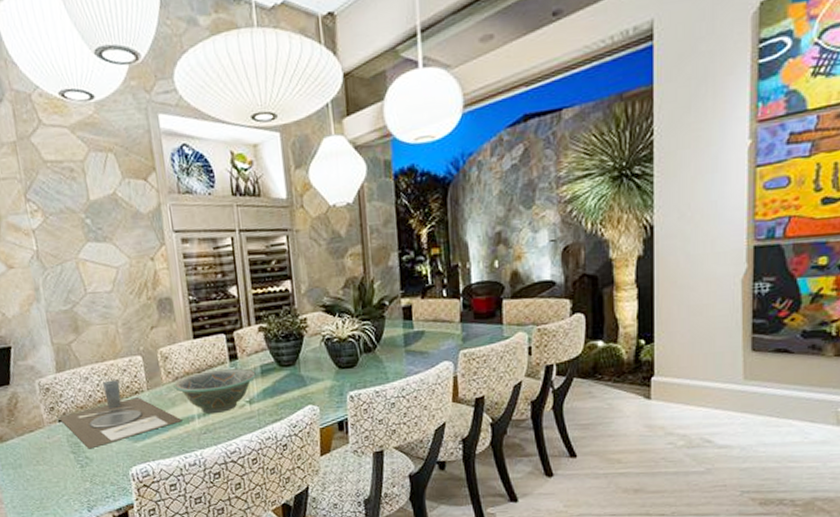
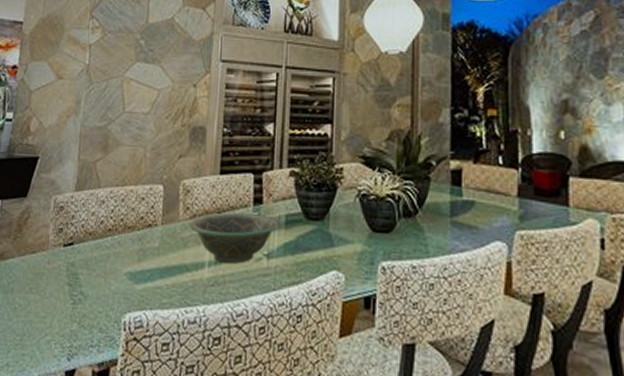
place setting: present [58,379,182,449] -> none [64,207,191,284]

